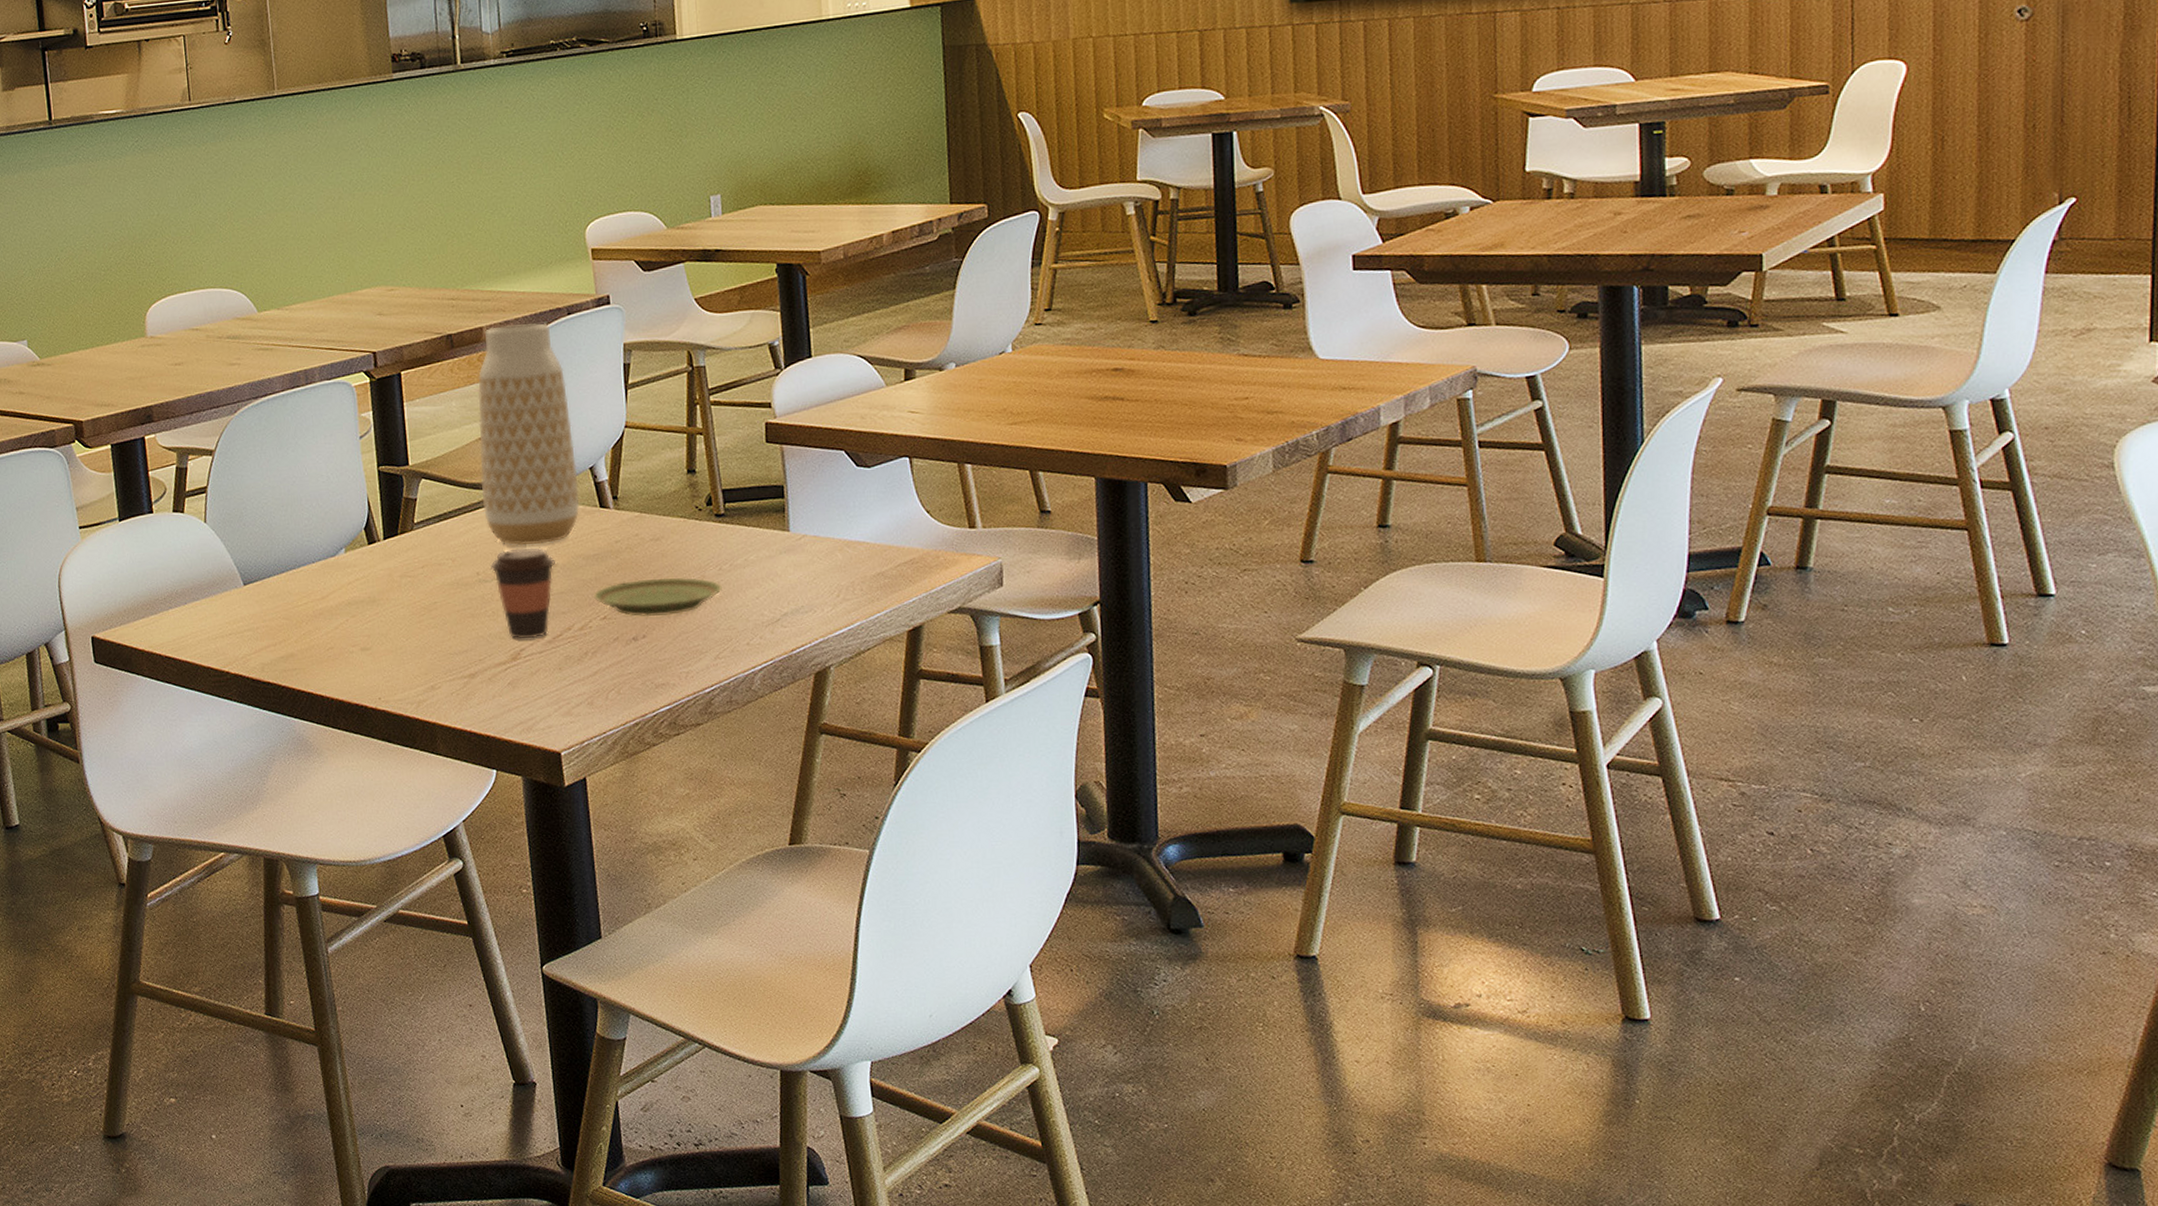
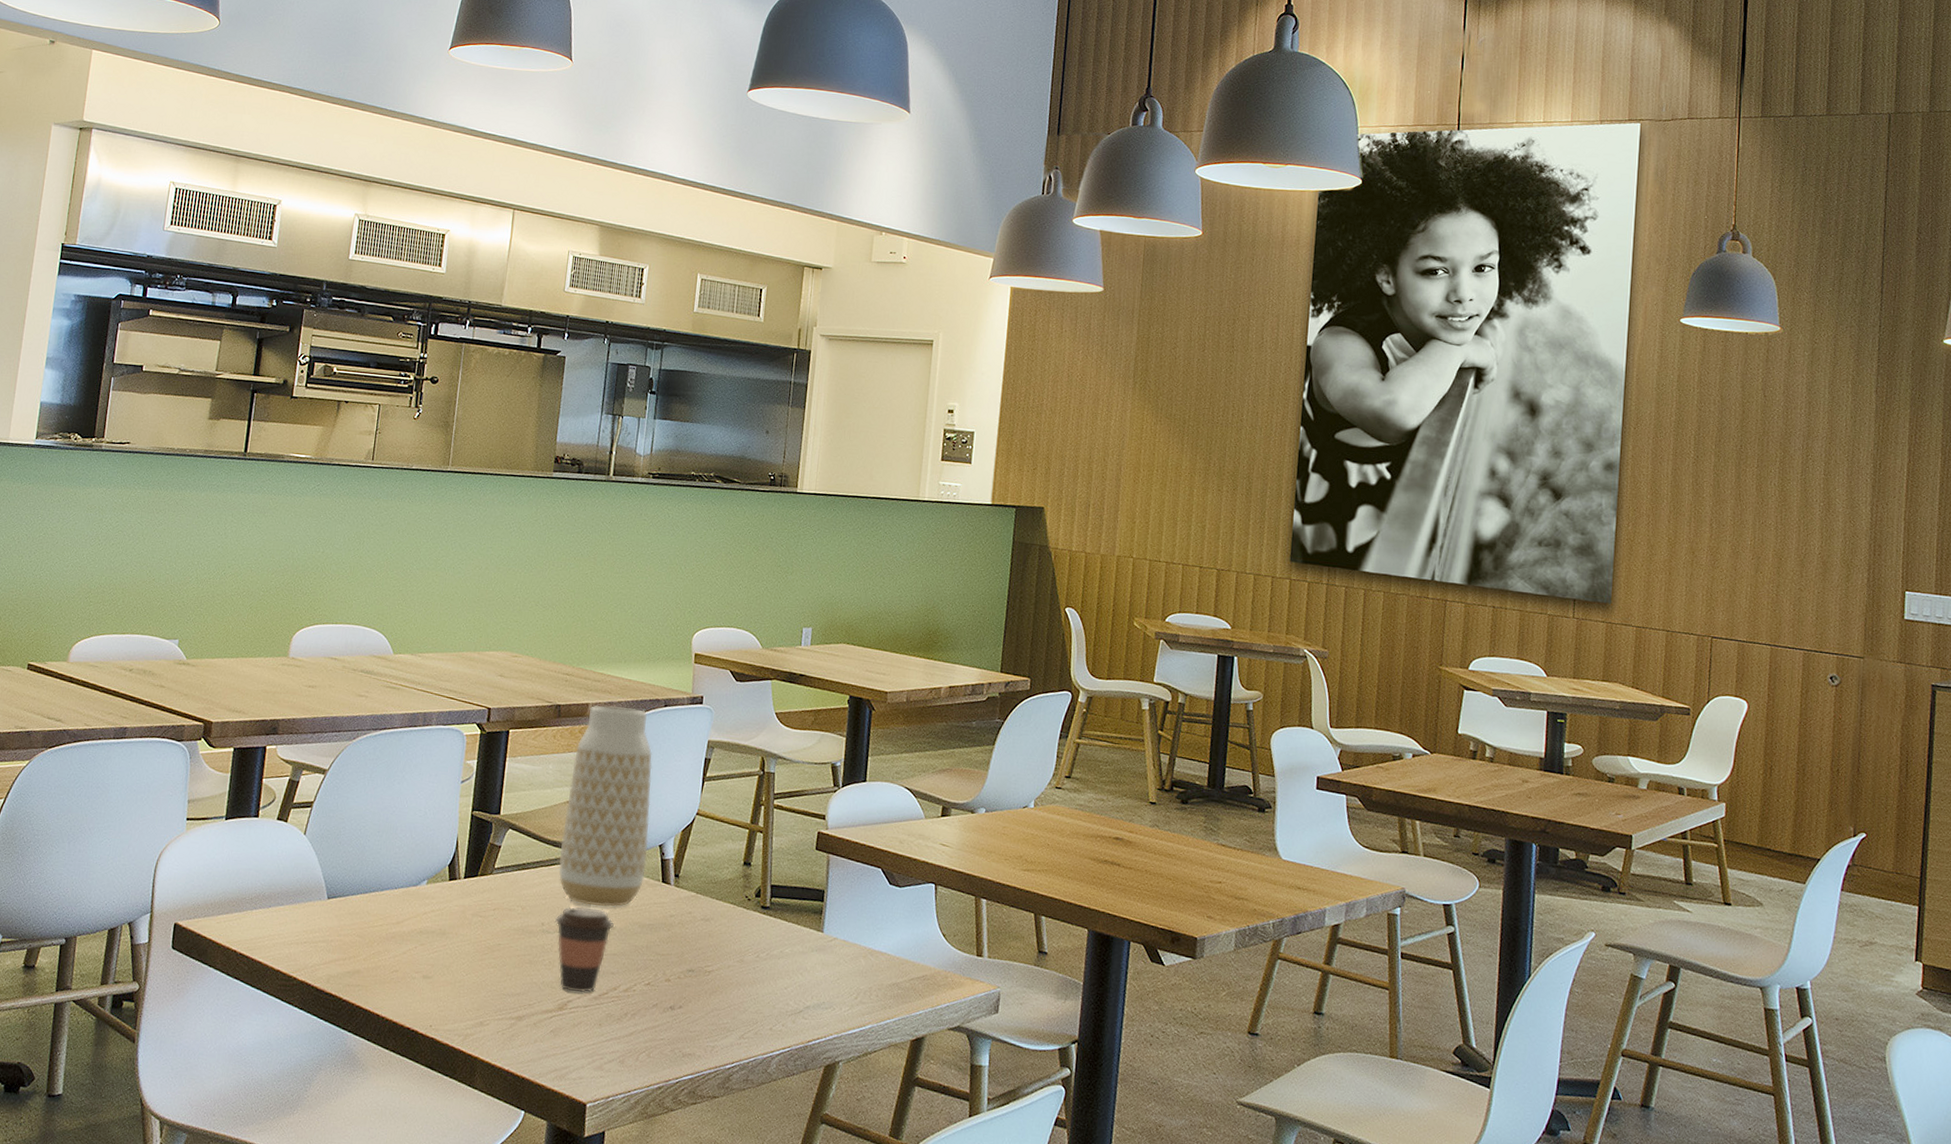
plate: present [593,577,722,617] -> none [641,953,757,992]

